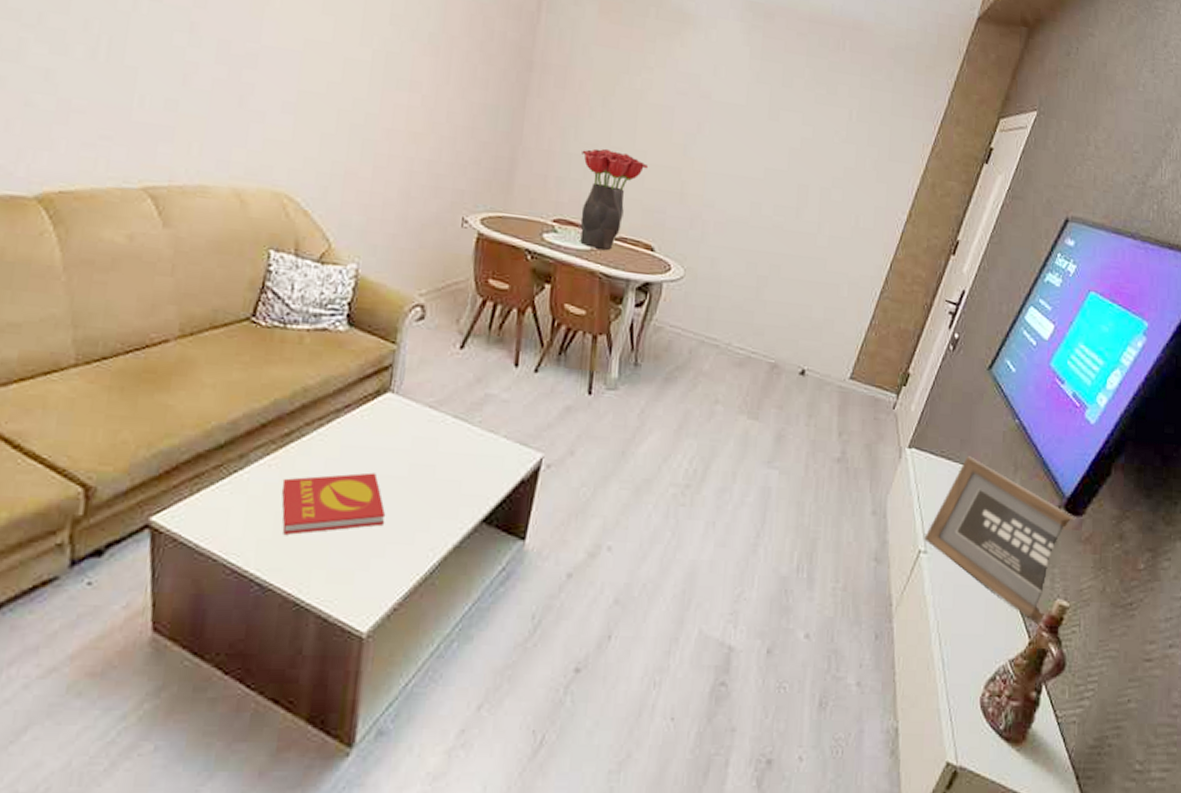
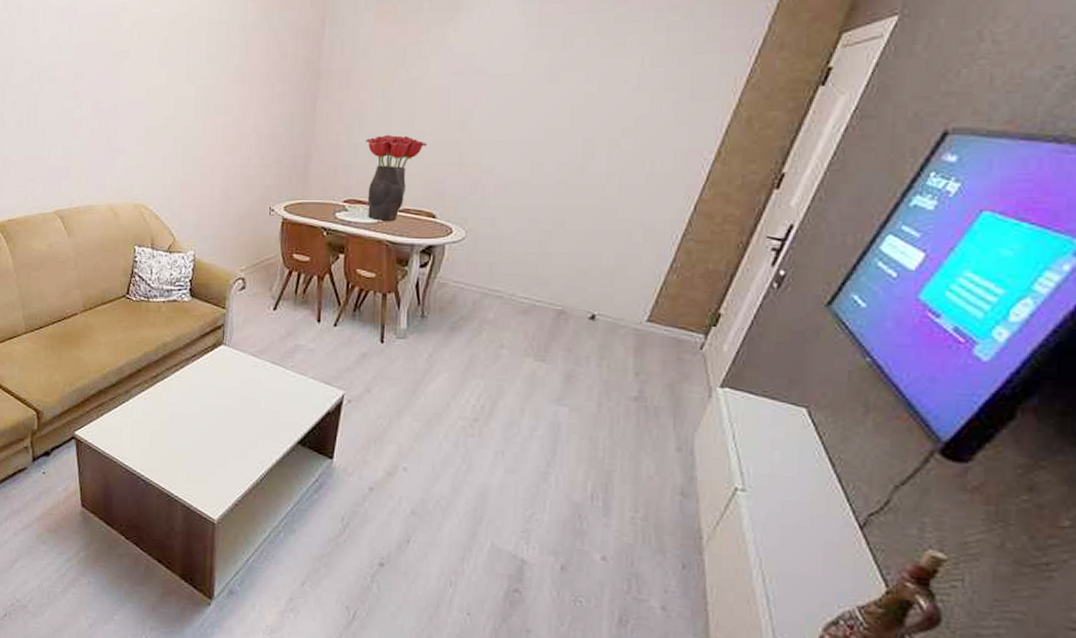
book: present [282,472,386,535] -> none [154,404,226,447]
picture frame: present [924,456,1076,627] -> none [742,396,958,577]

